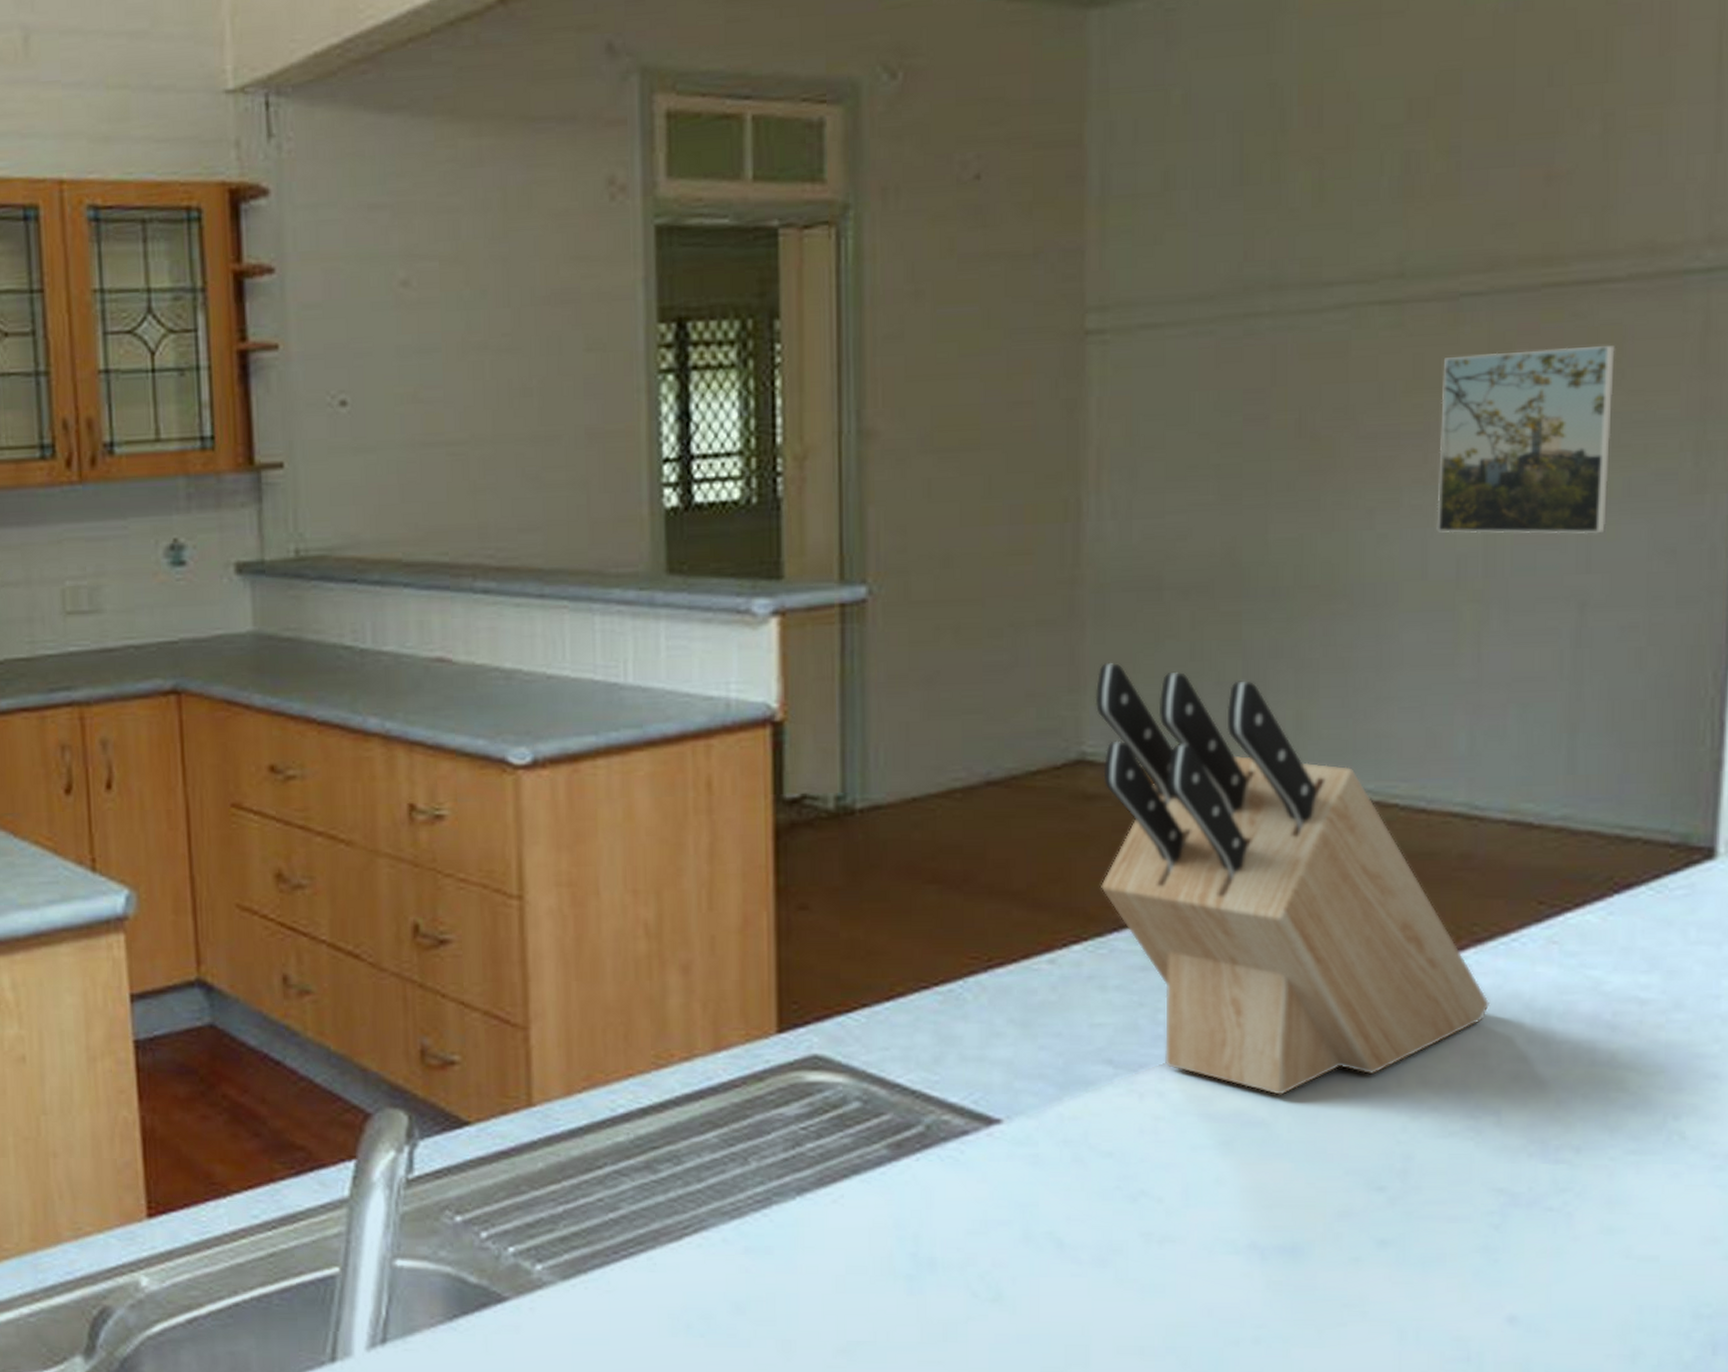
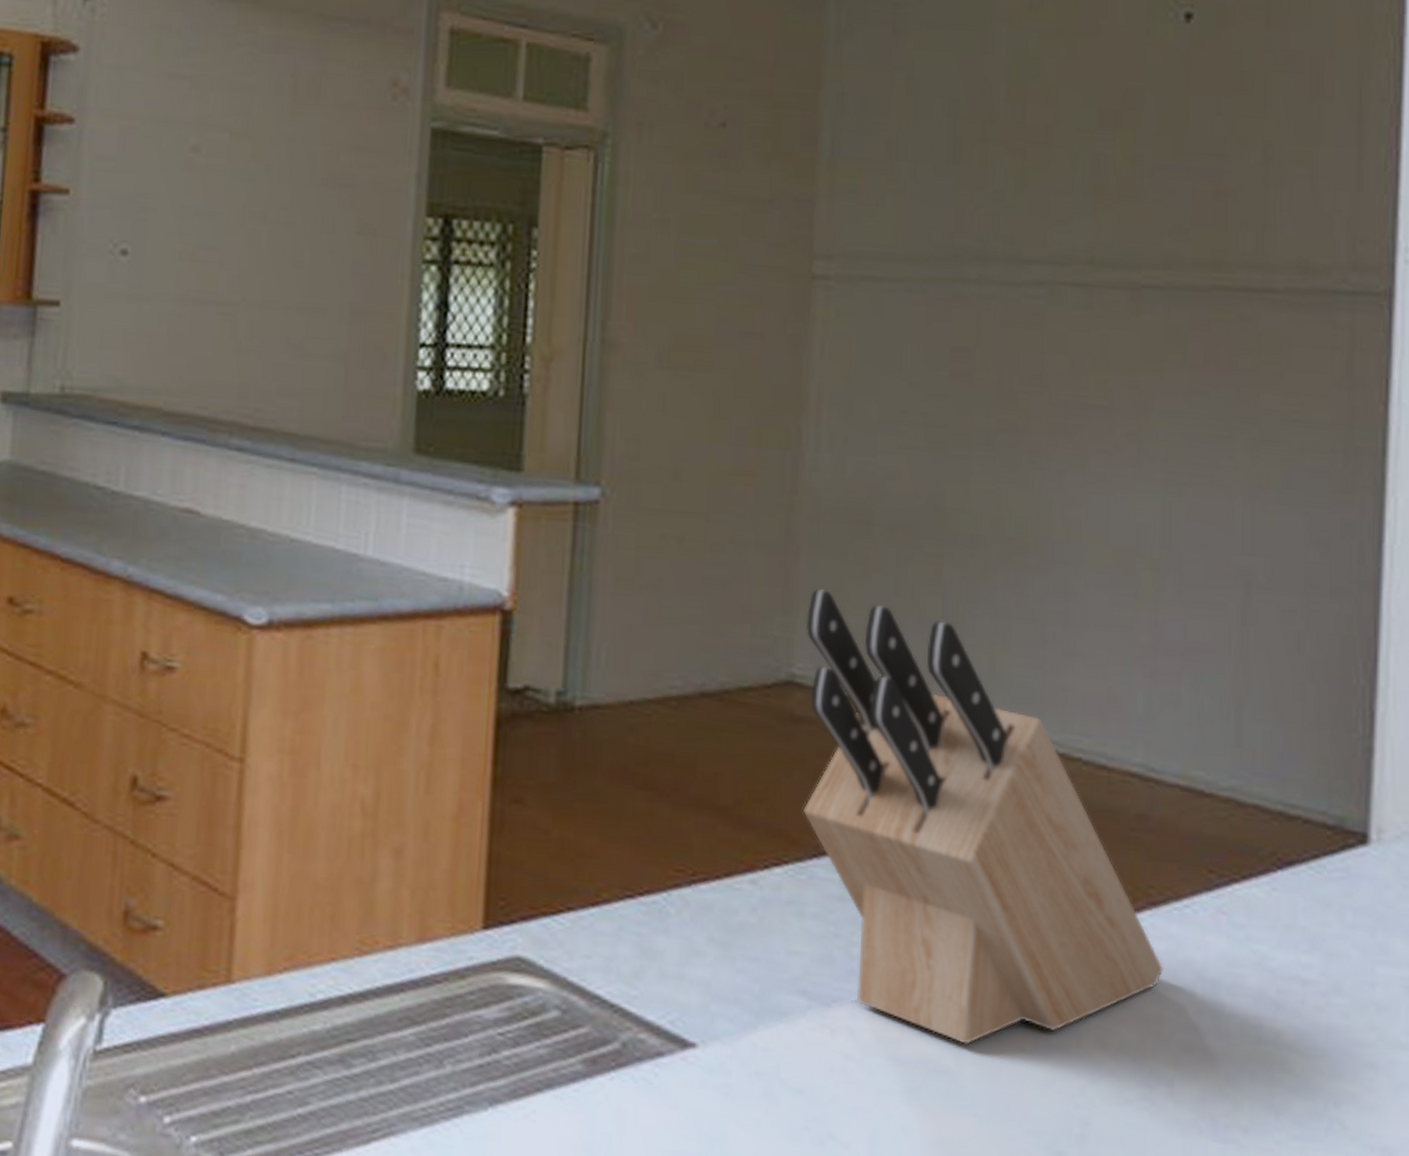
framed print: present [1436,344,1616,534] -> none [1119,341,1276,520]

